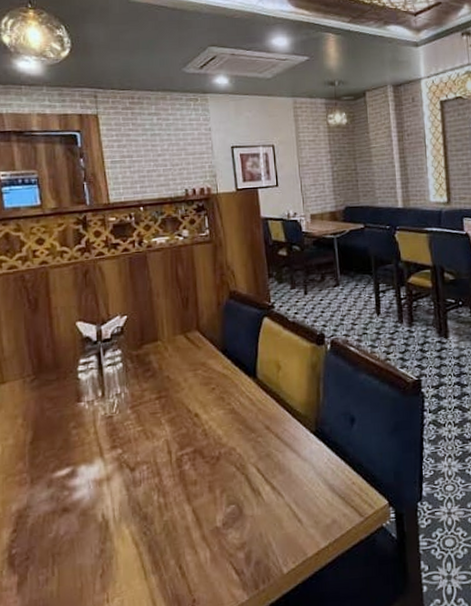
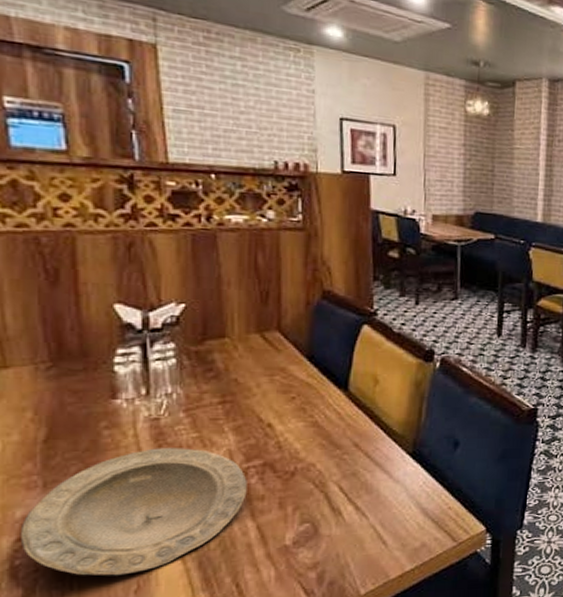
plate: none [15,440,183,562] -> present [20,448,247,576]

